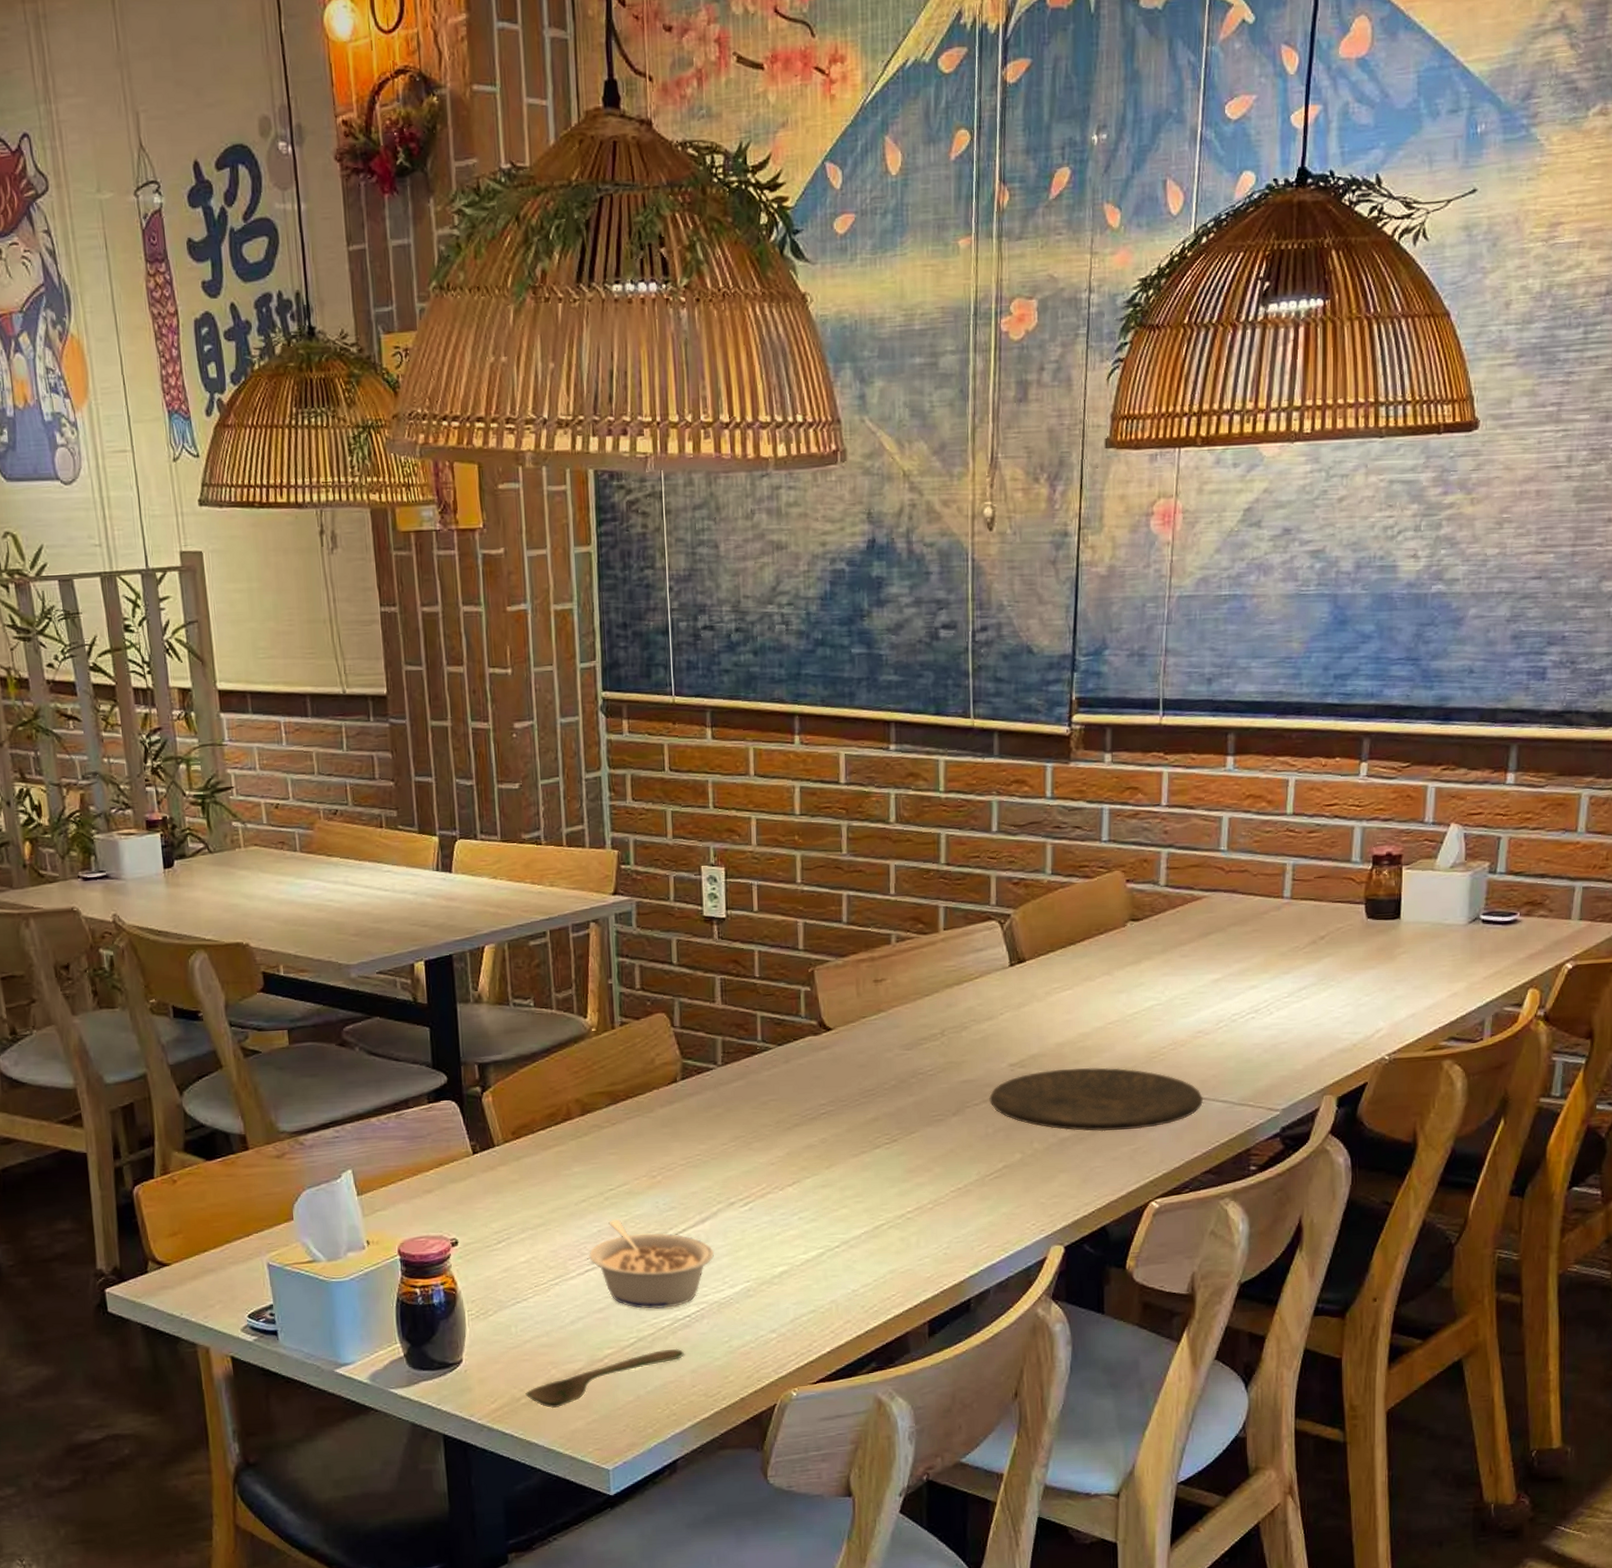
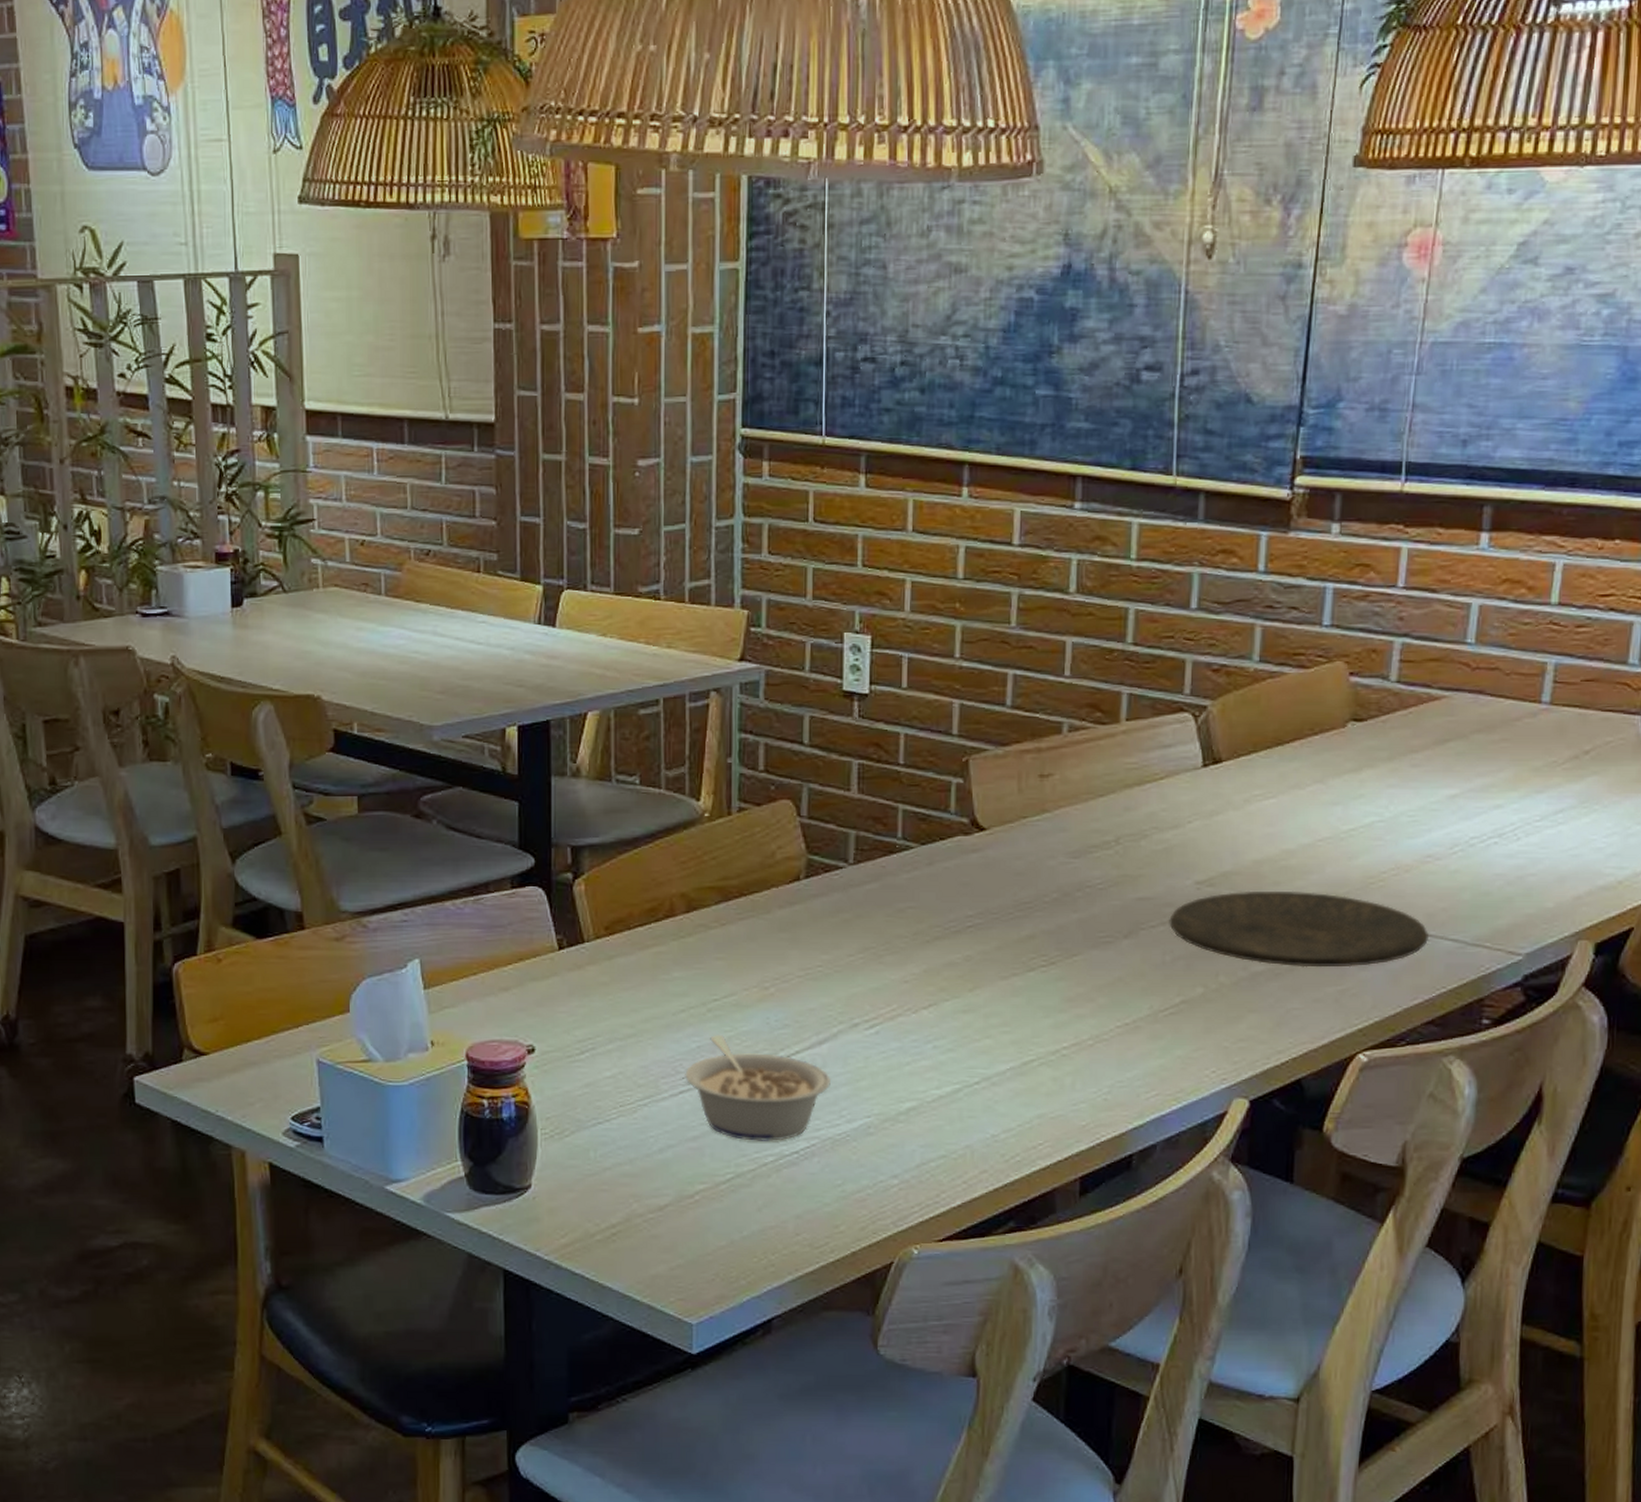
spoon: present [525,1348,684,1409] -> none [601,1189,788,1249]

